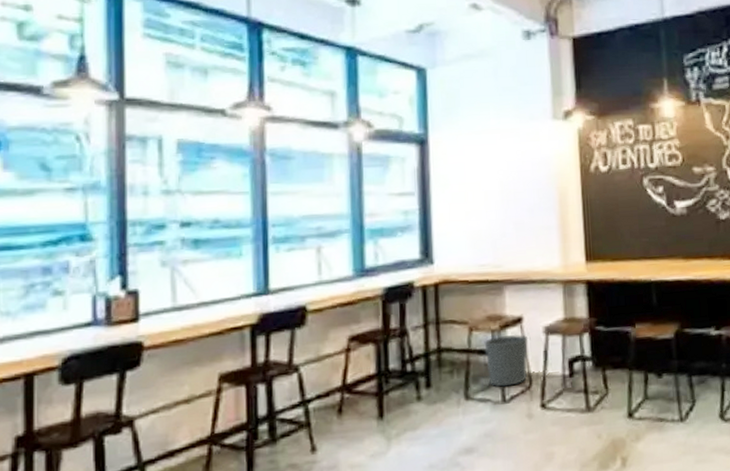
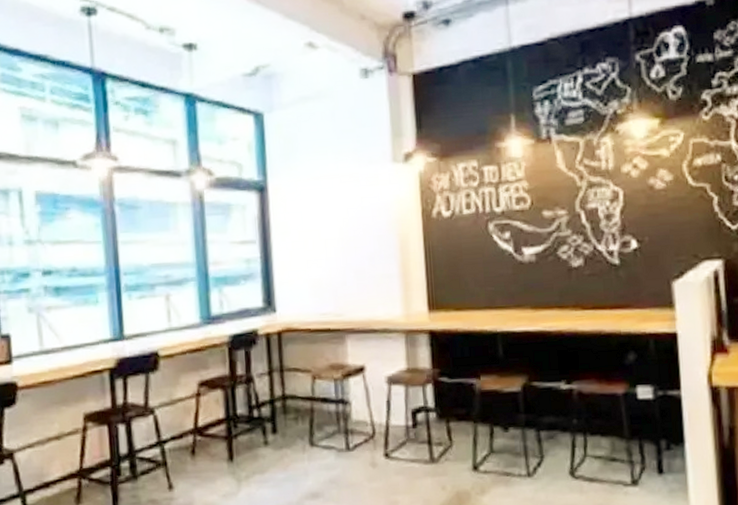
waste bin: present [484,334,528,387] -> none [327,383,371,435]

